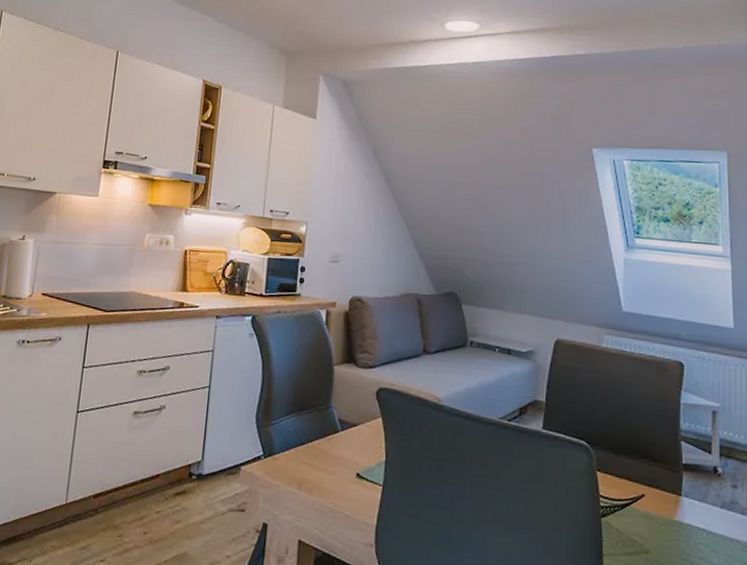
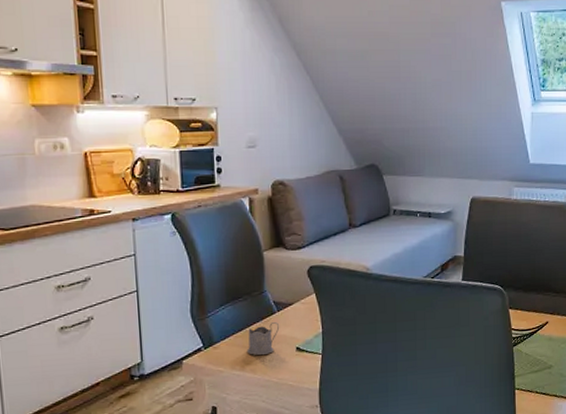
tea glass holder: none [305,440,342,475] -> present [246,321,280,355]

